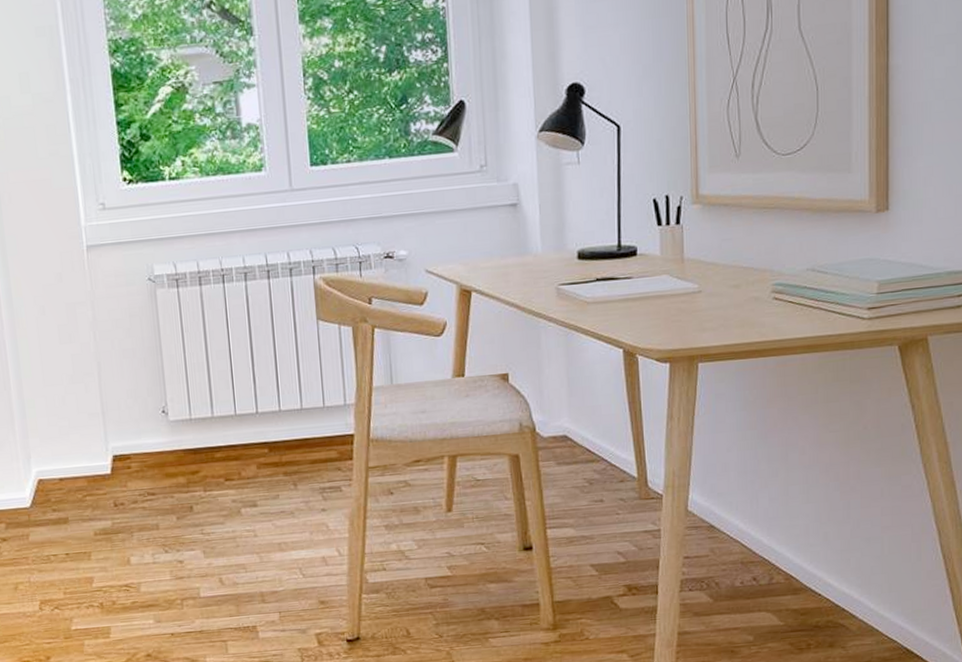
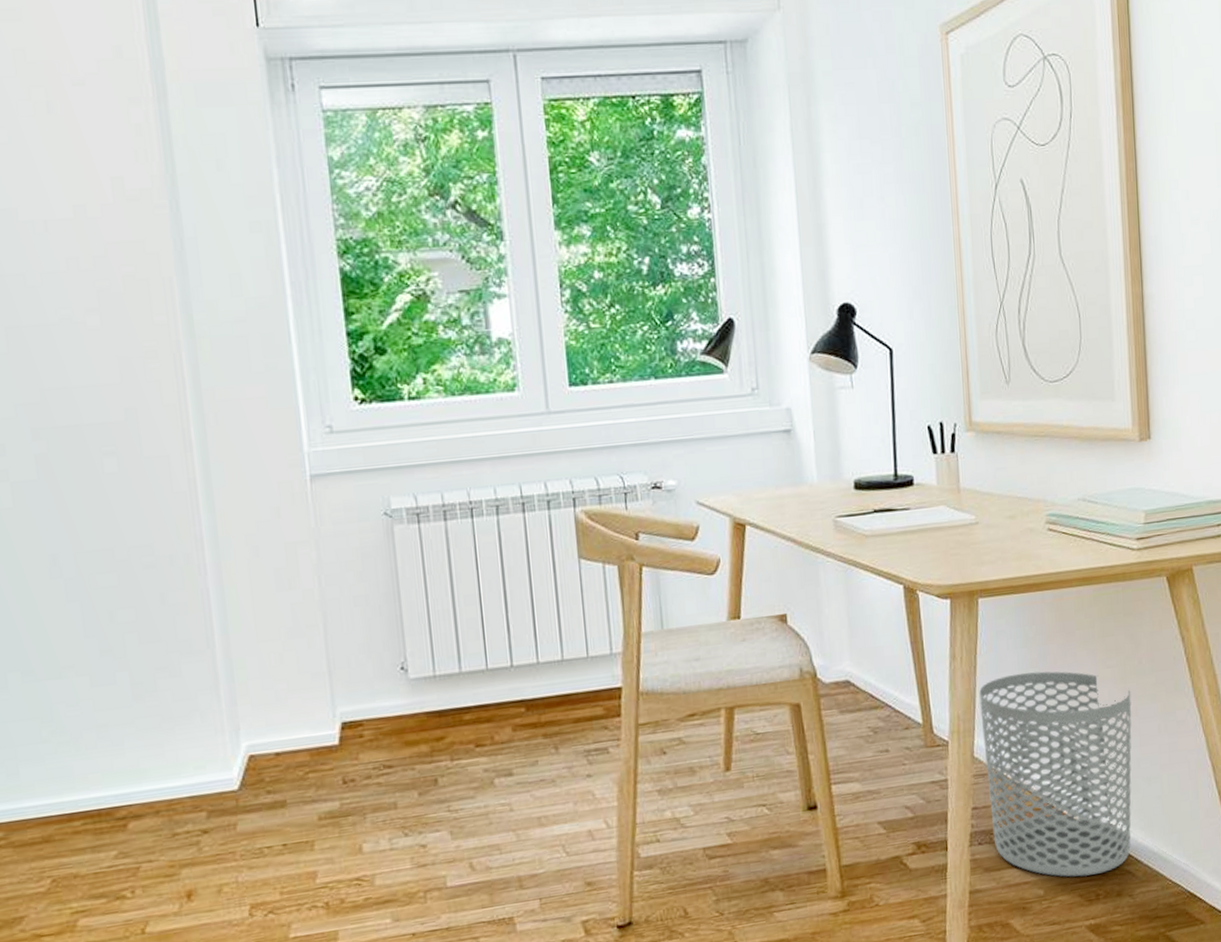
waste bin: none [696,433,854,627] -> present [979,671,1132,877]

